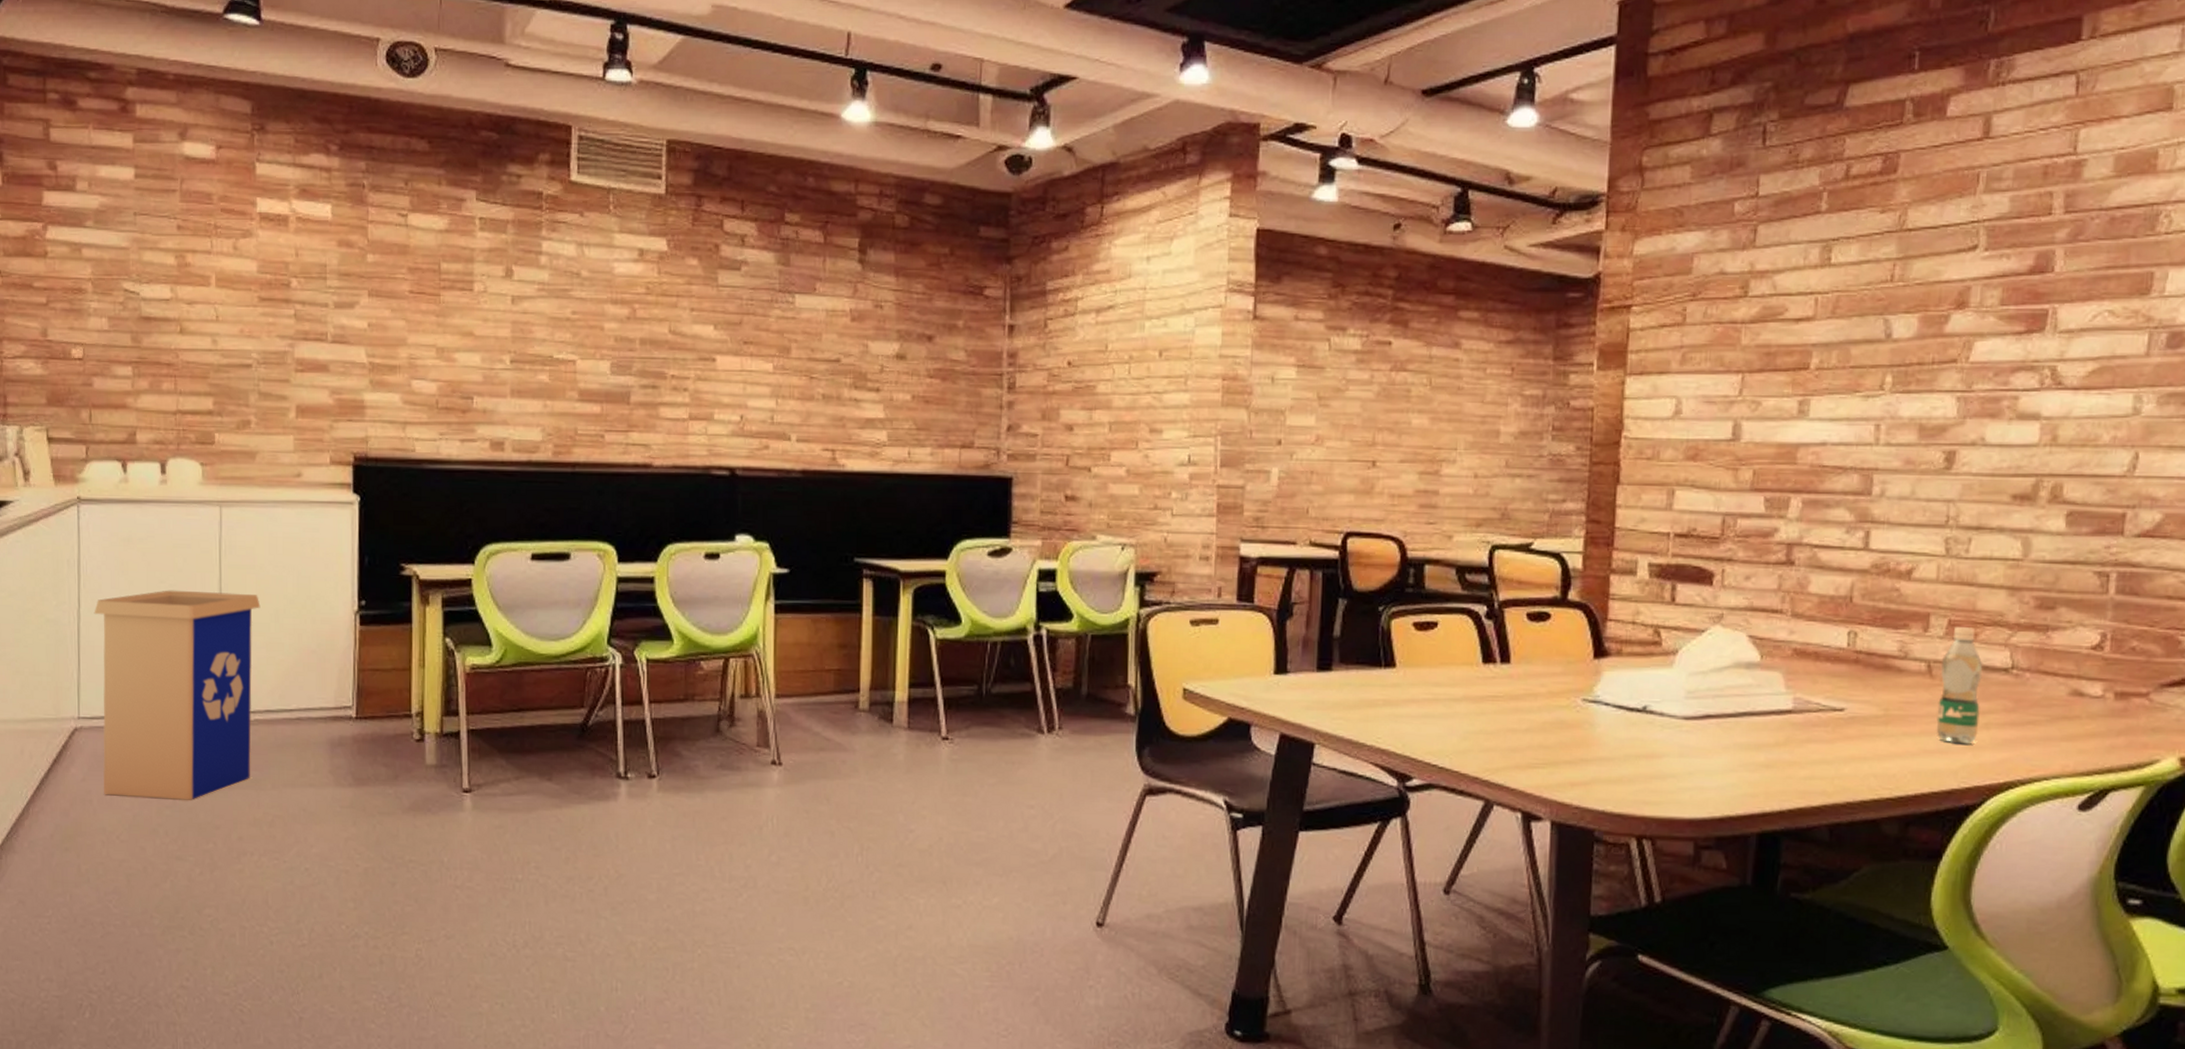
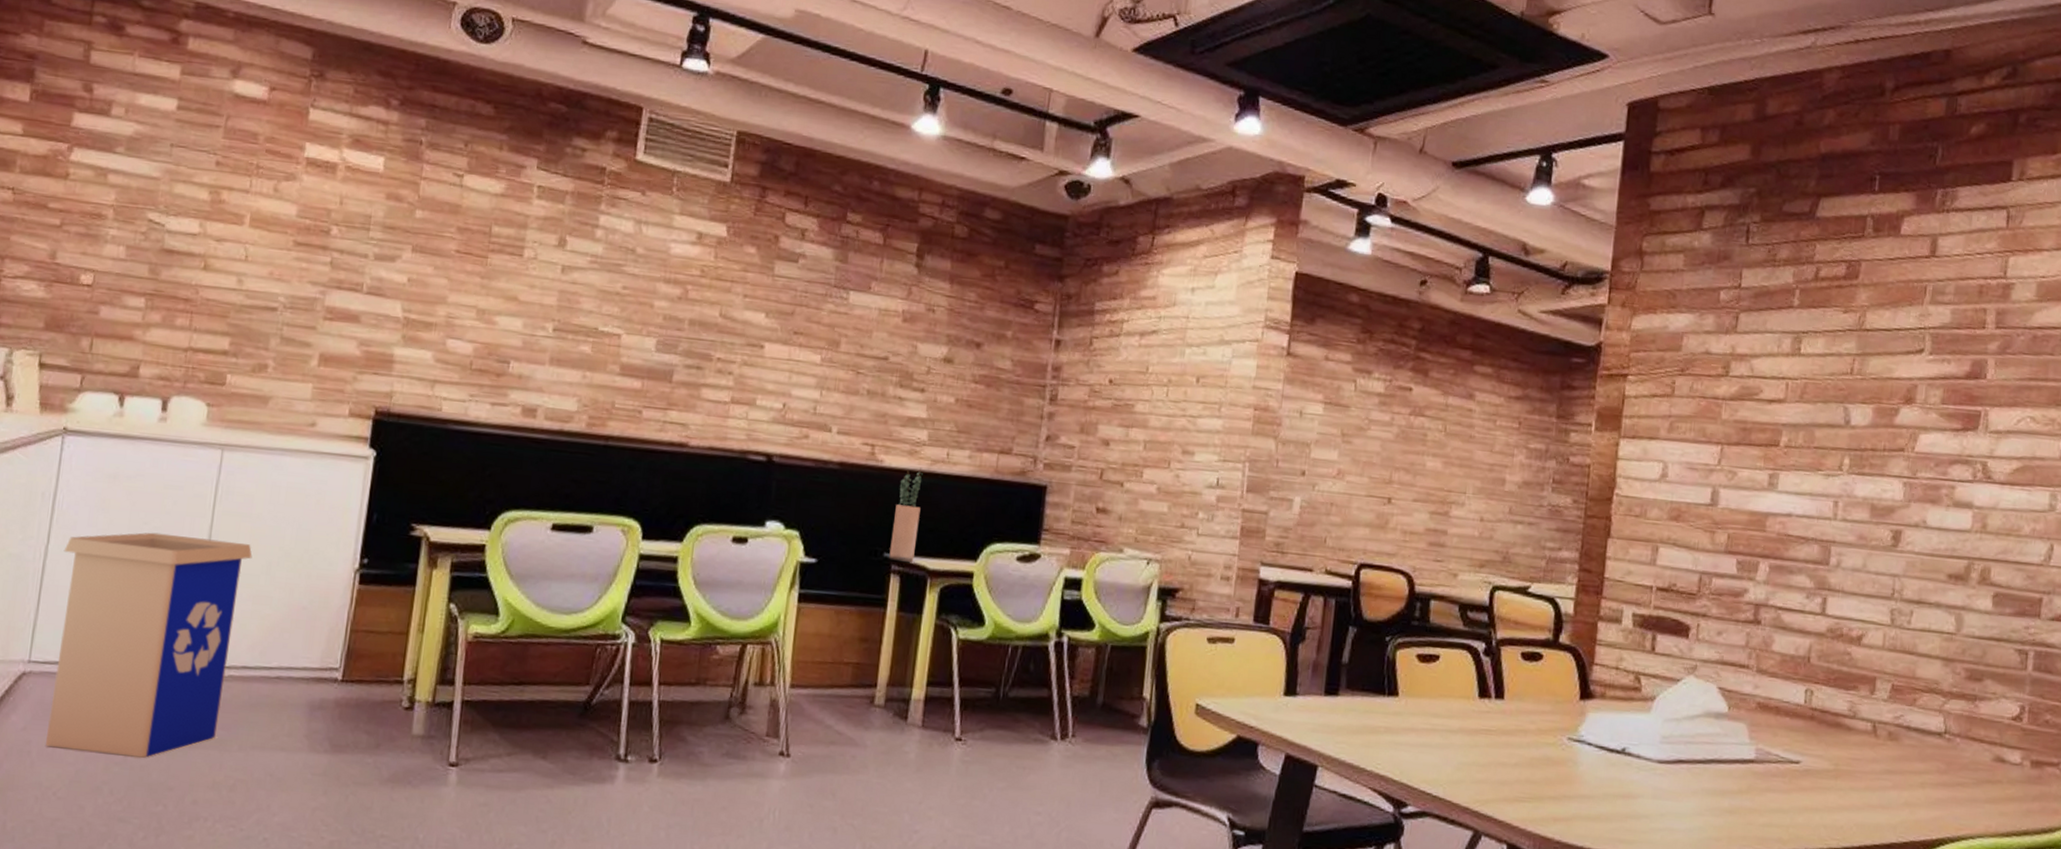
vase: none [860,469,887,567] -> present [889,468,923,563]
bottle: present [1936,627,1983,745] -> none [1879,691,1921,802]

